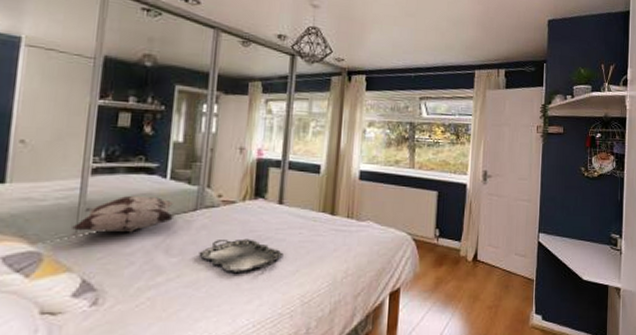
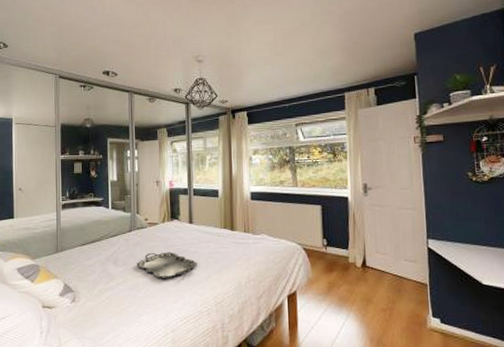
decorative pillow: present [72,195,175,233] -> none [55,222,116,250]

